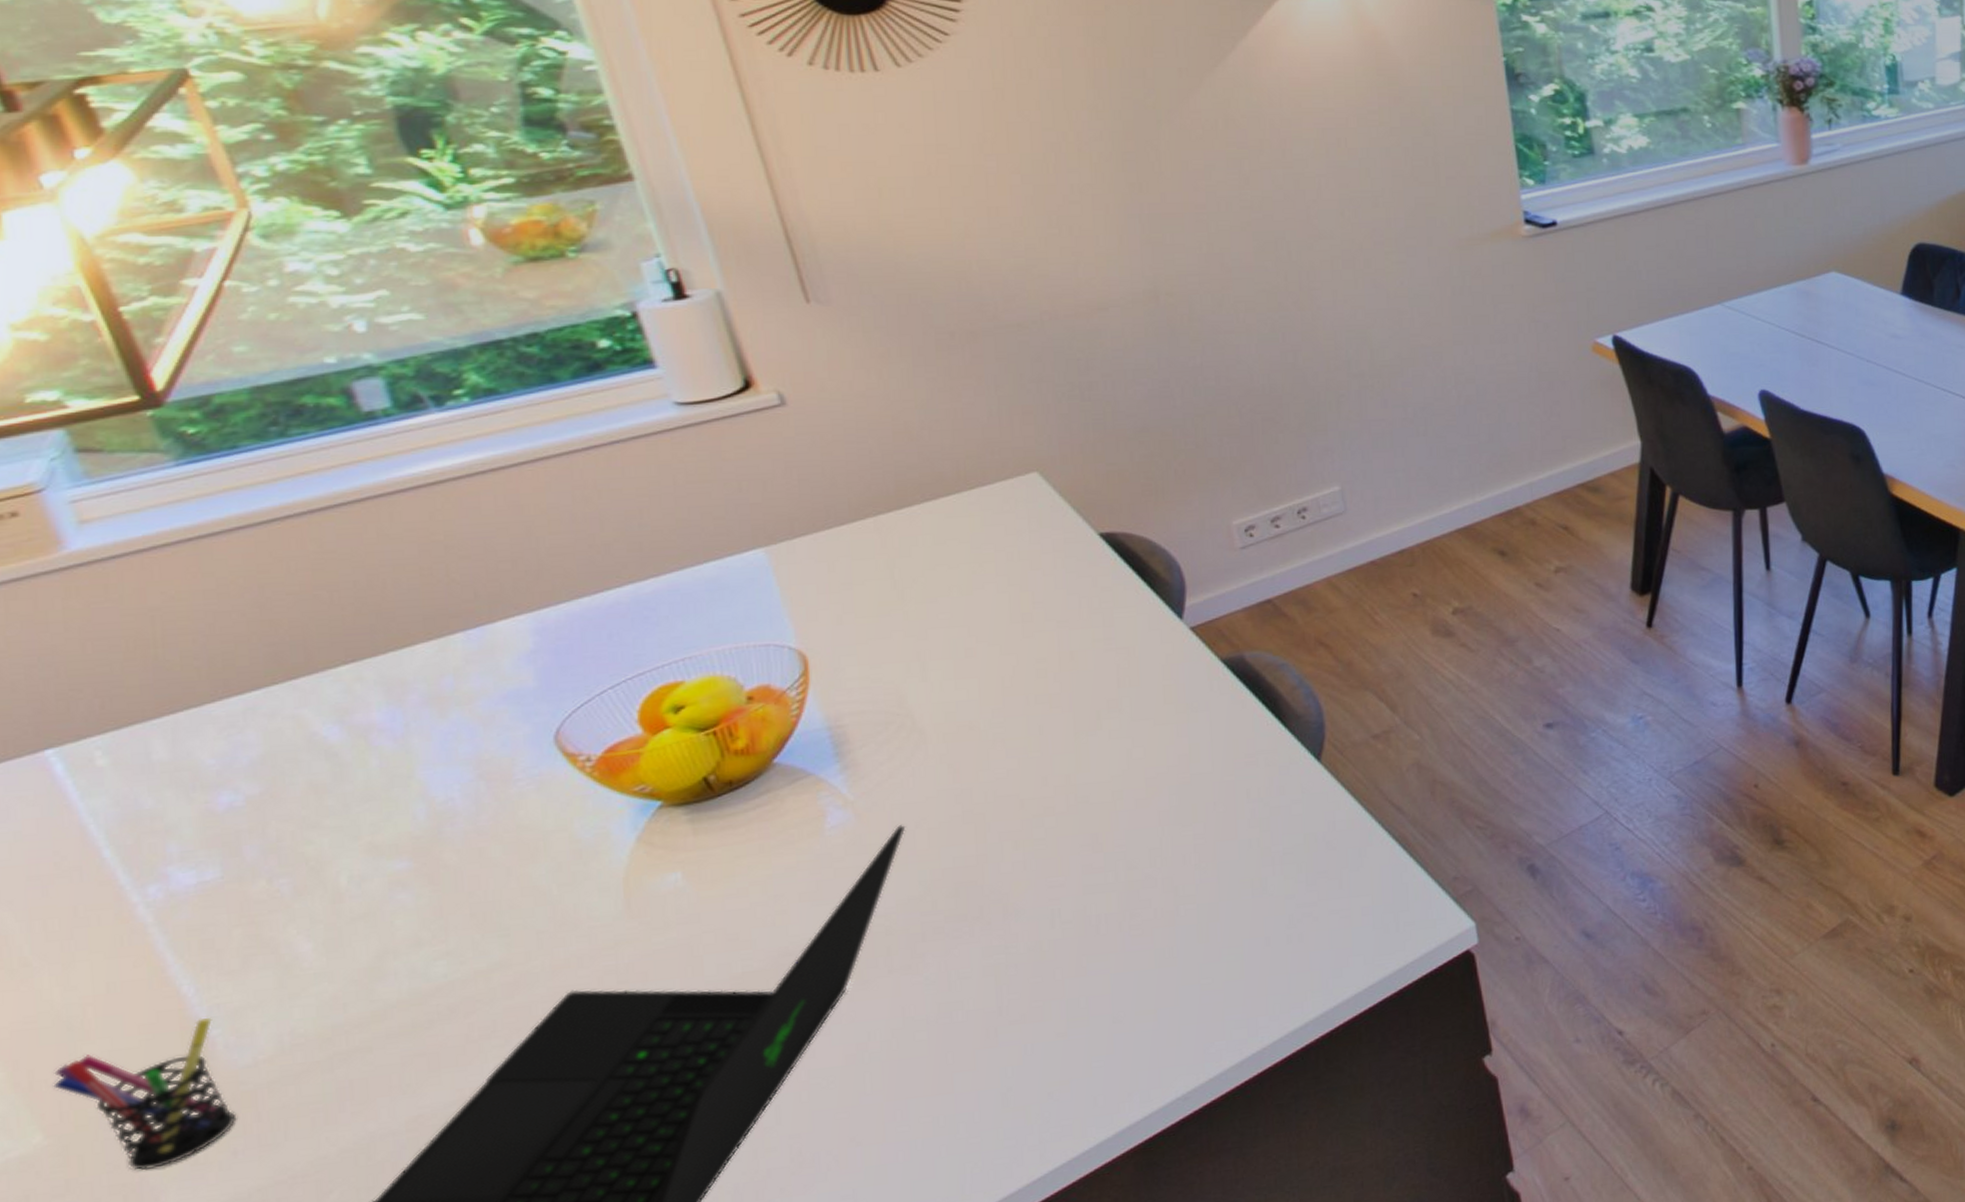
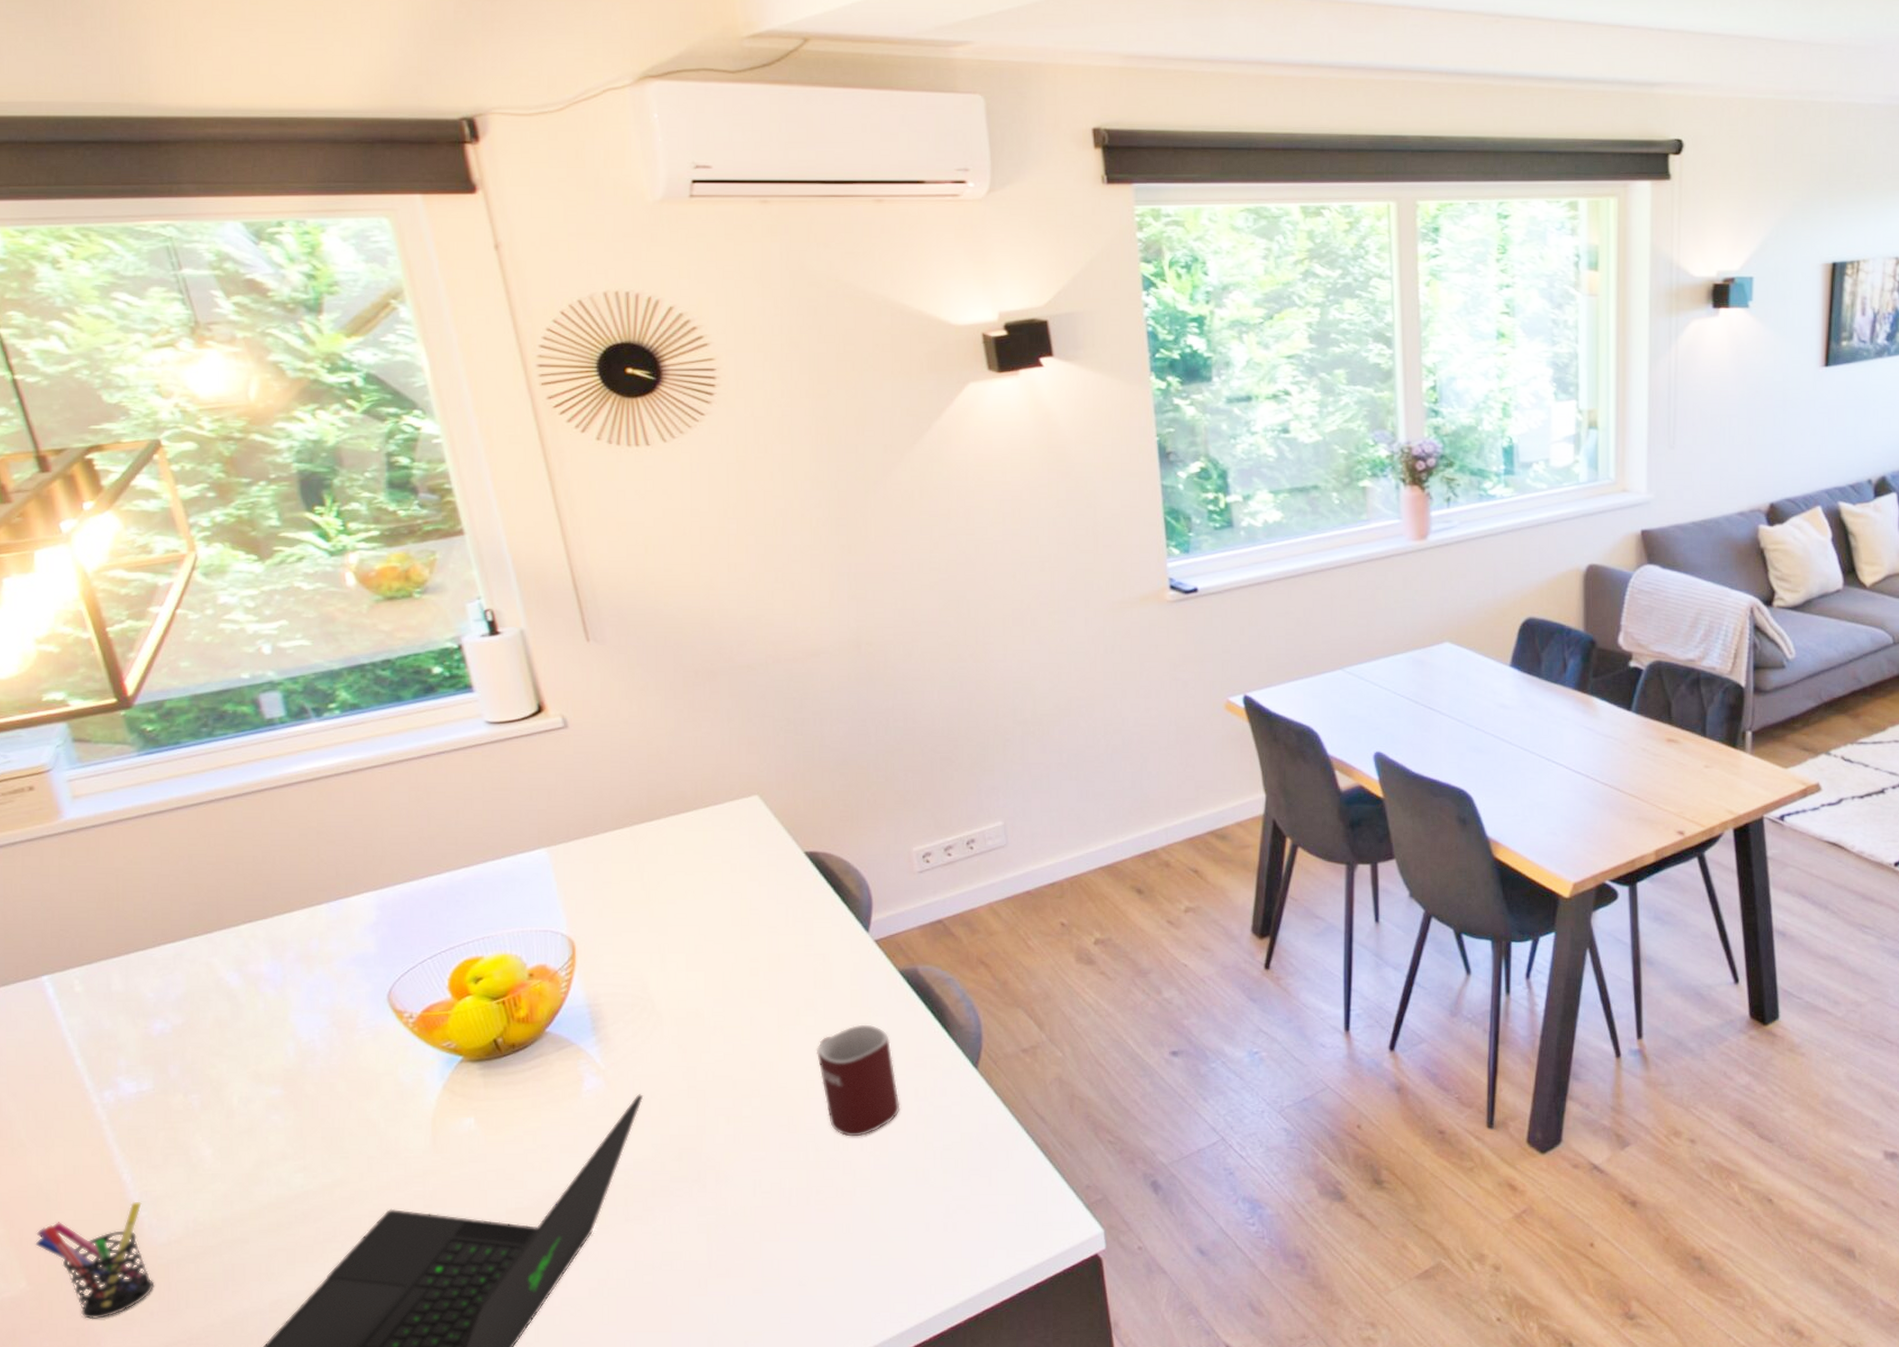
mug: none [1122,722,1230,851] -> present [816,1024,900,1137]

